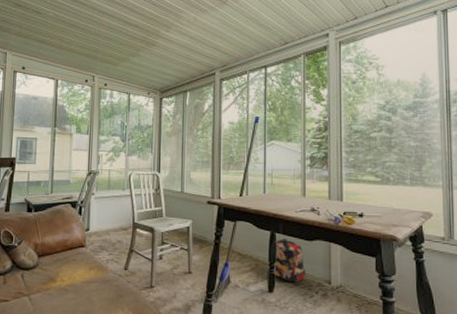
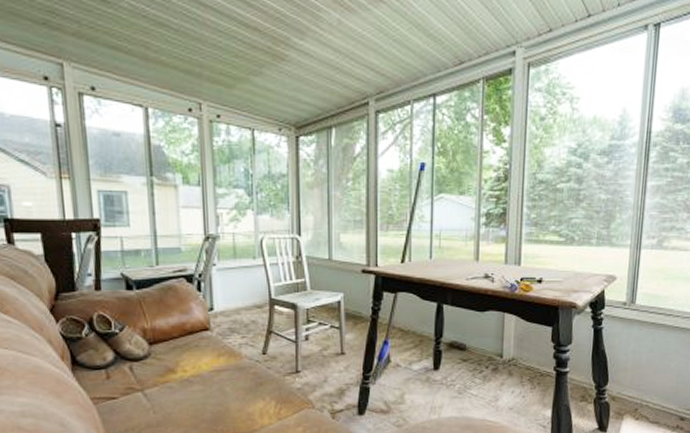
backpack: present [273,238,306,283] -> none [439,310,476,359]

